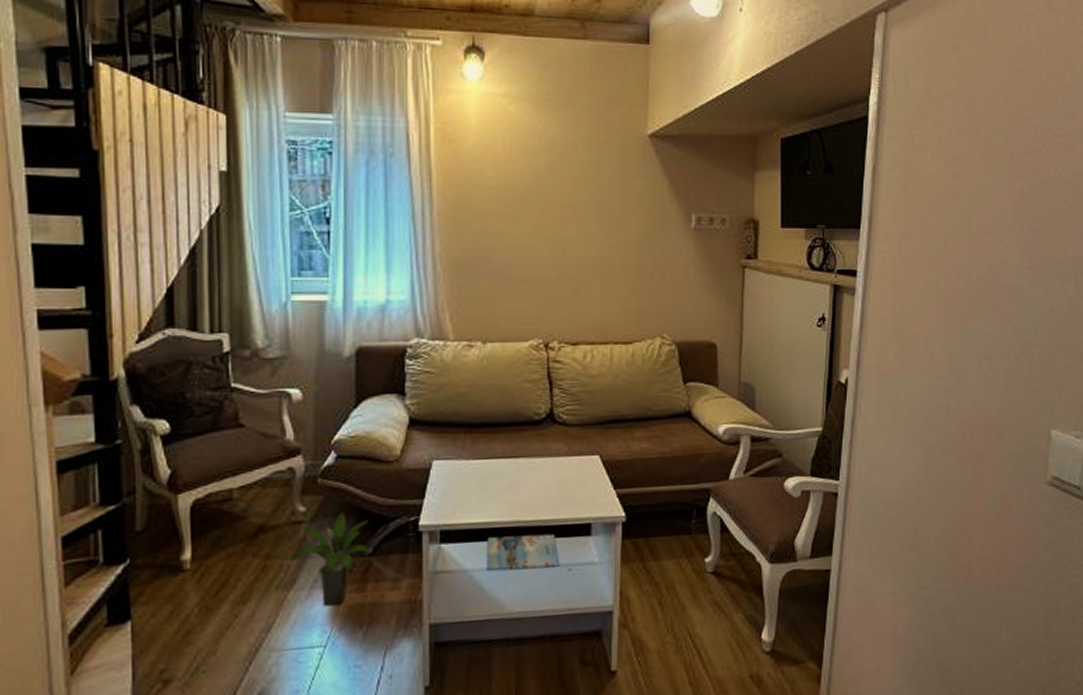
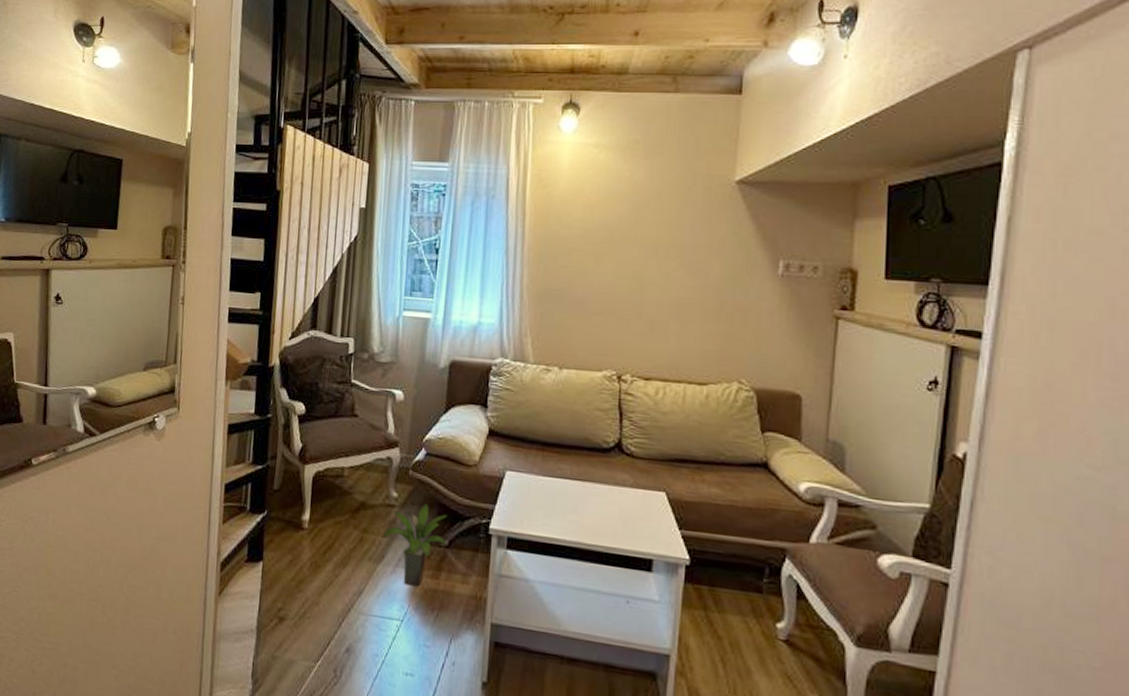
magazine: present [487,533,560,570] -> none [547,553,619,596]

